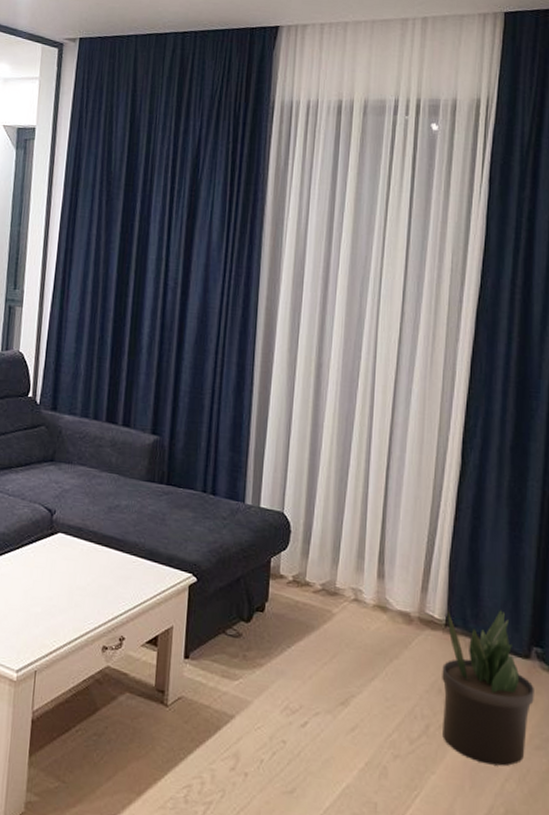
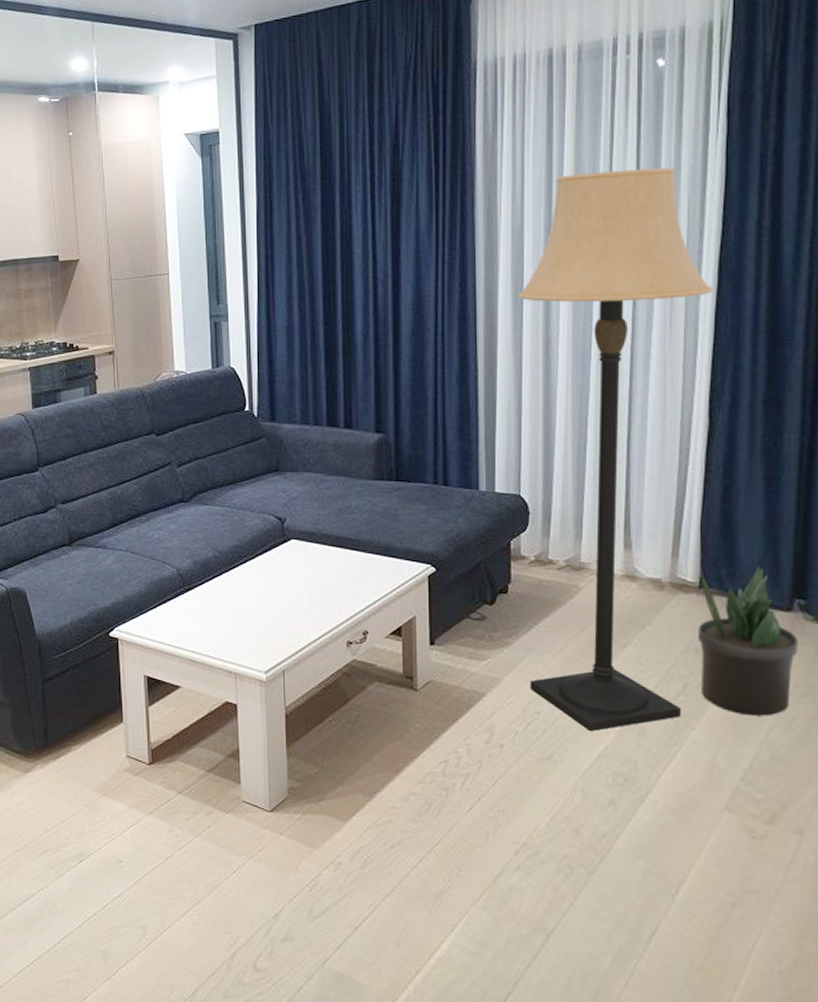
lamp: none [278,214,470,767] -> present [517,168,713,731]

